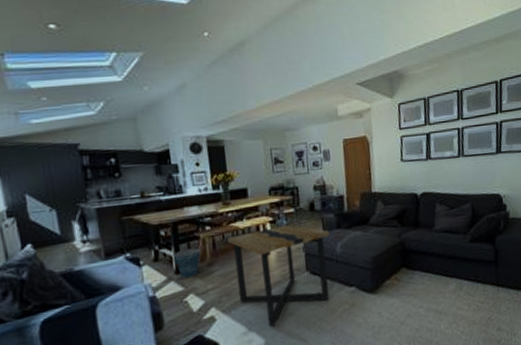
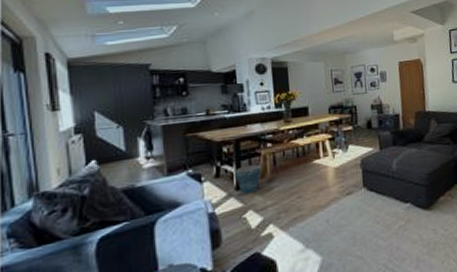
side table: present [227,224,330,327] -> none [288,141,386,244]

